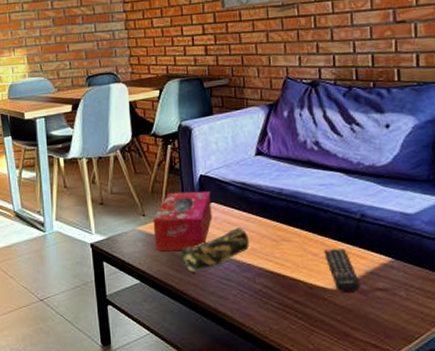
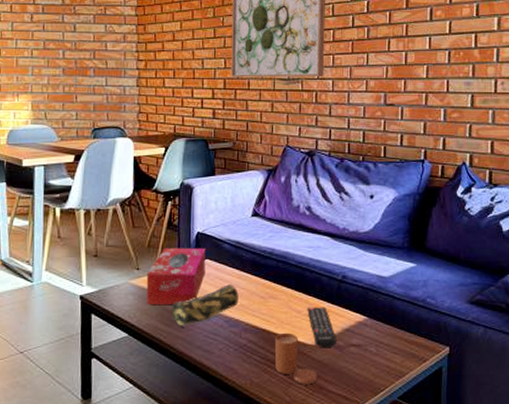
candle: none [291,276,341,332] -> present [274,332,317,385]

